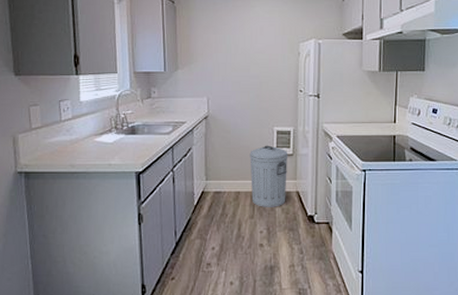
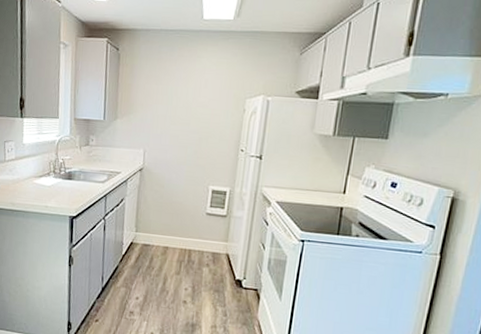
trash can: present [249,145,288,207] -> none [179,203,222,267]

